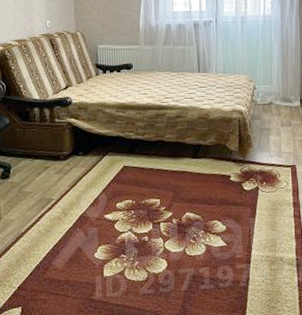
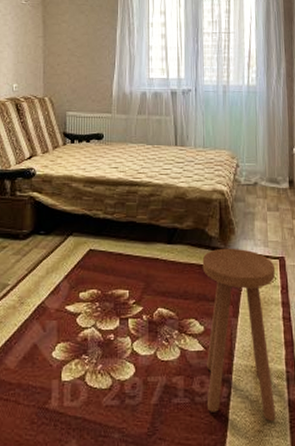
stool: none [224,159,288,300] -> present [202,248,276,422]

